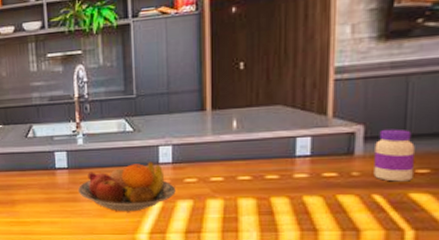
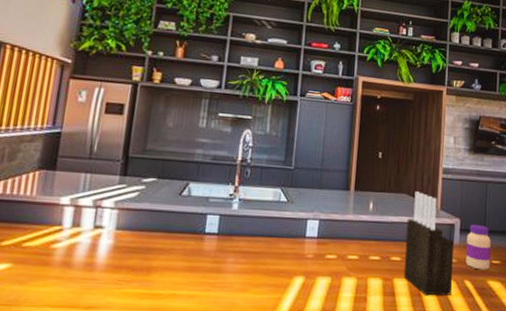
fruit bowl: present [77,160,176,212] -> none [223,233,317,288]
knife block: none [283,100,354,213] -> present [403,191,454,296]

